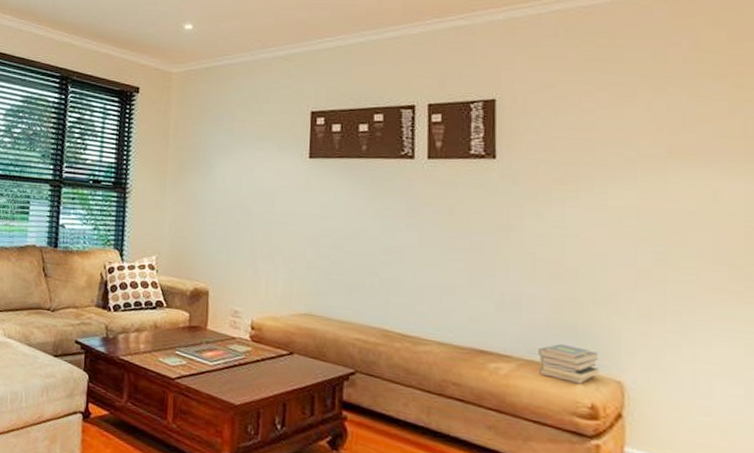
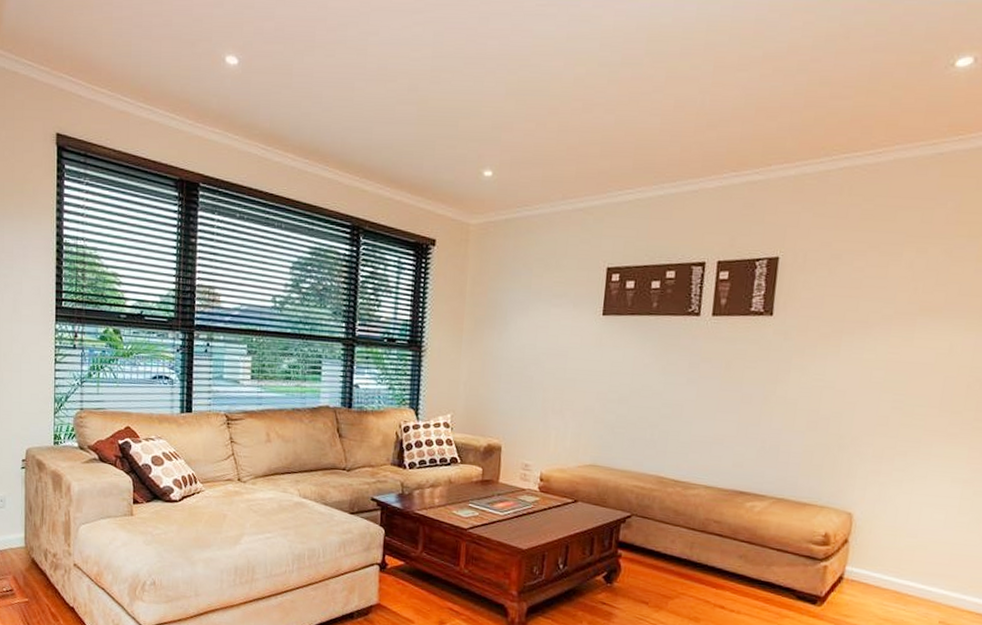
books: present [538,343,599,385] -> none [787,483,836,517]

